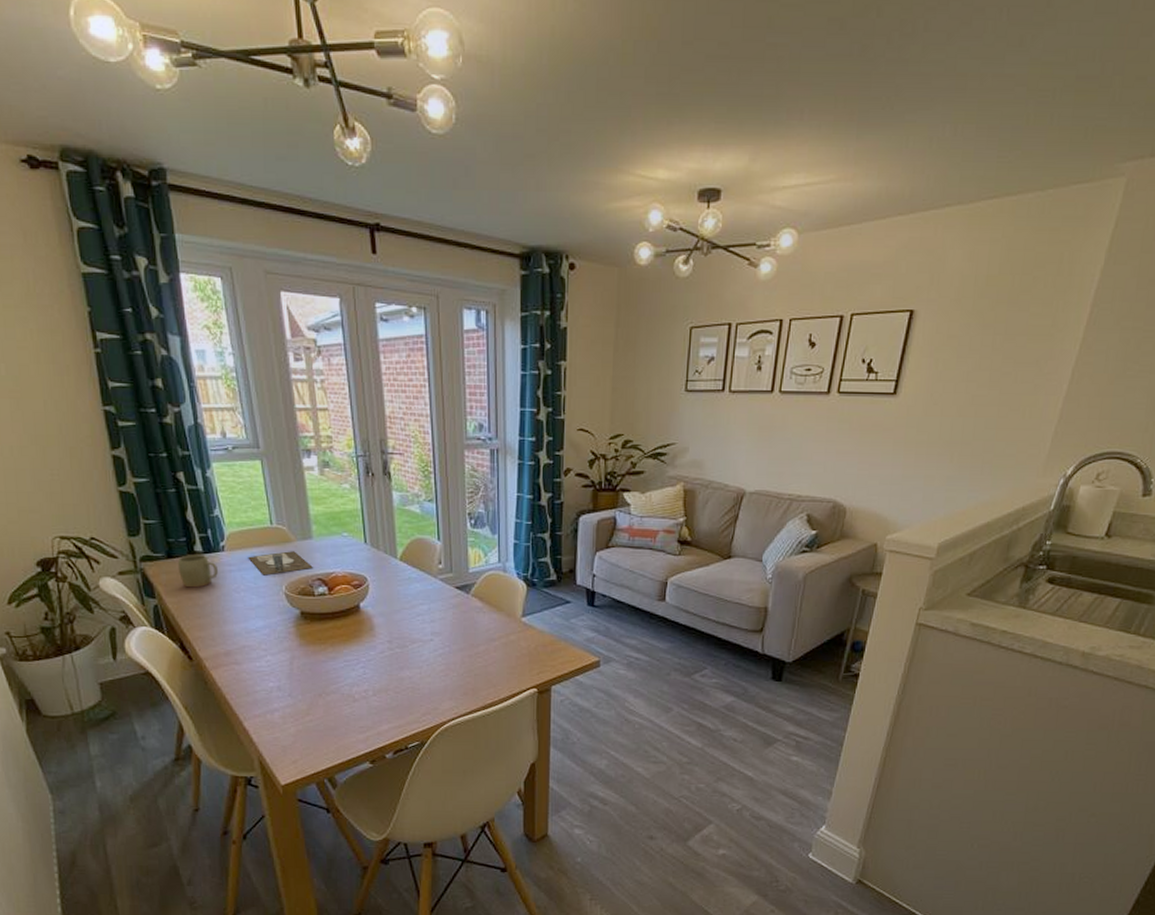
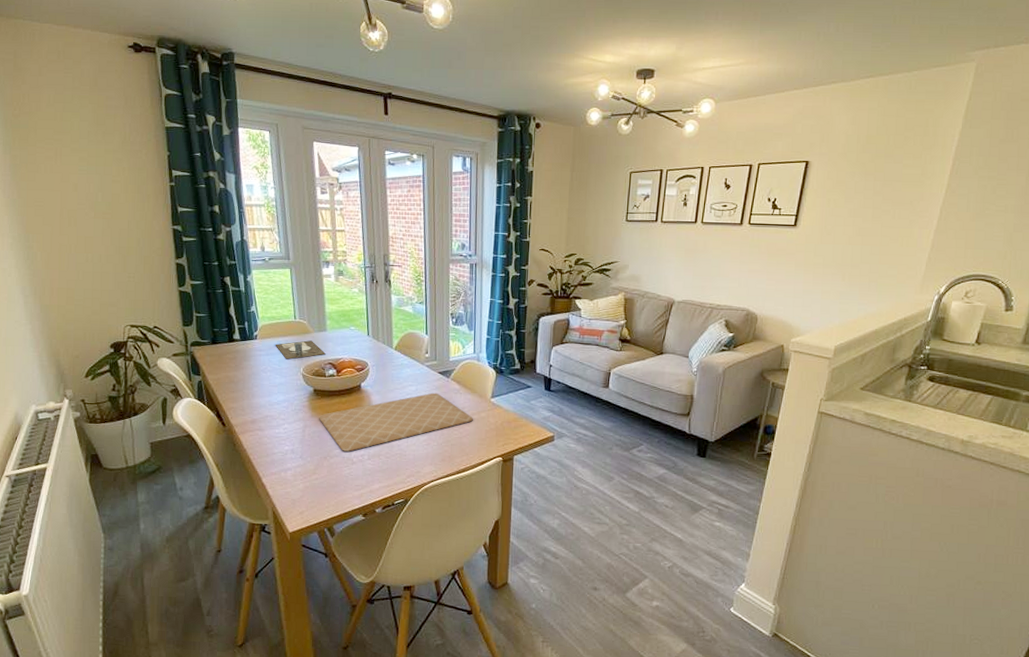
mug: present [177,553,218,588] -> none [219,341,251,368]
placemat: none [309,612,500,687] -> present [319,392,473,452]

